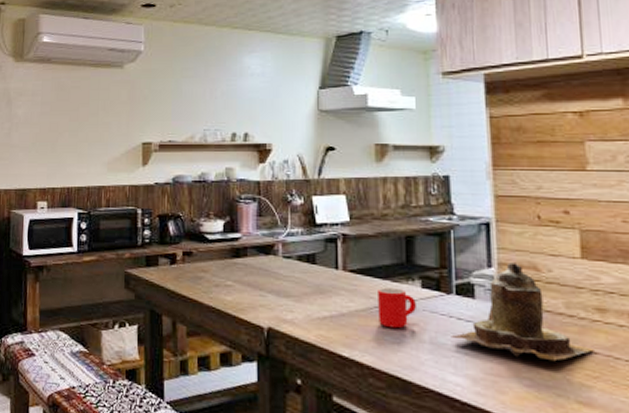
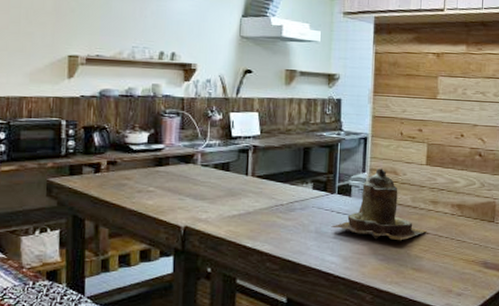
mug: present [378,287,417,329] -> none [277,189,309,222]

